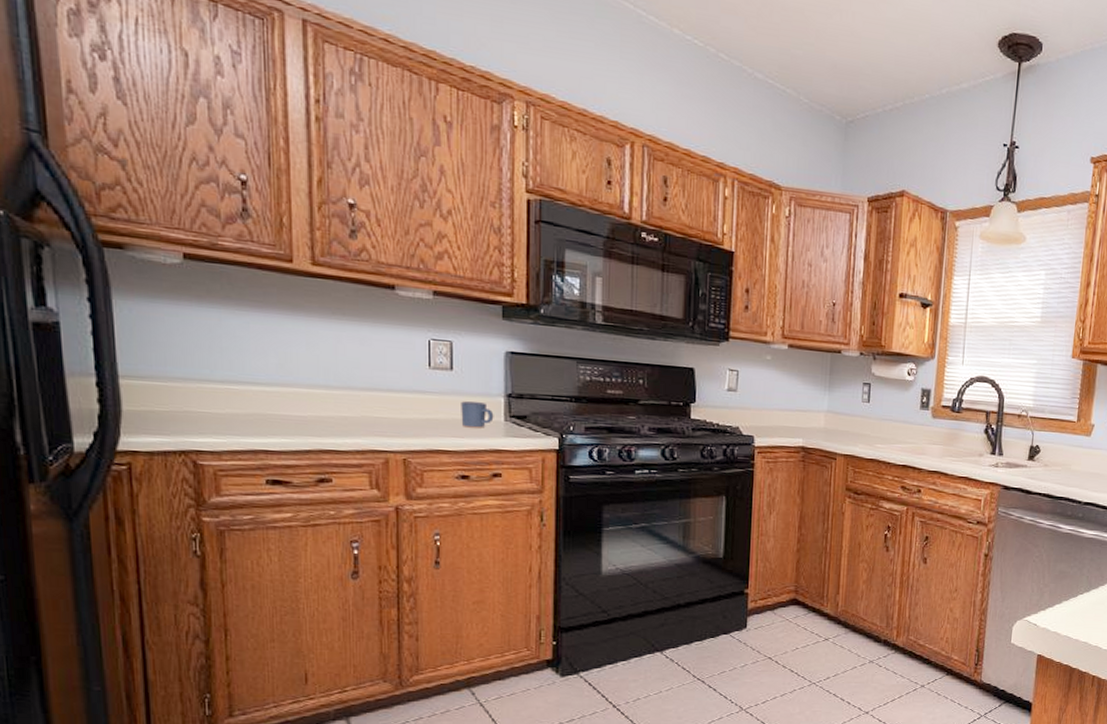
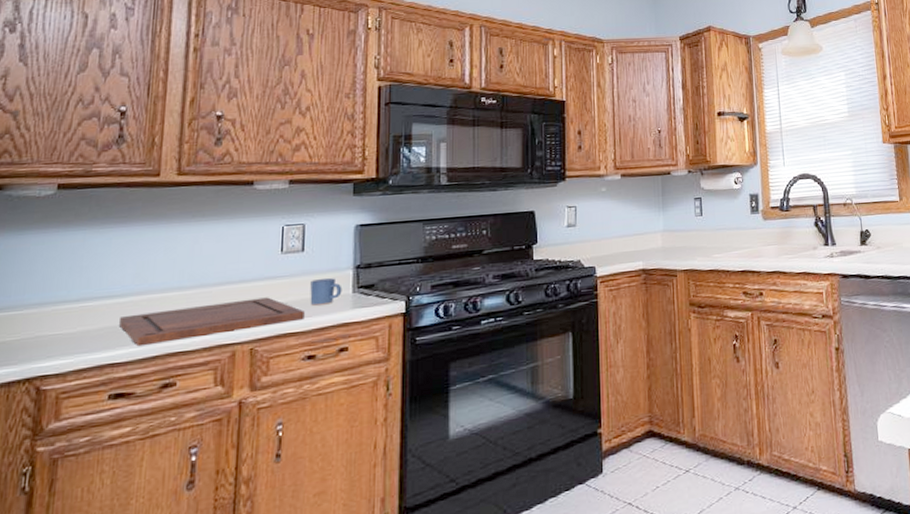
cutting board: none [268,405,456,440] -> present [119,297,305,347]

